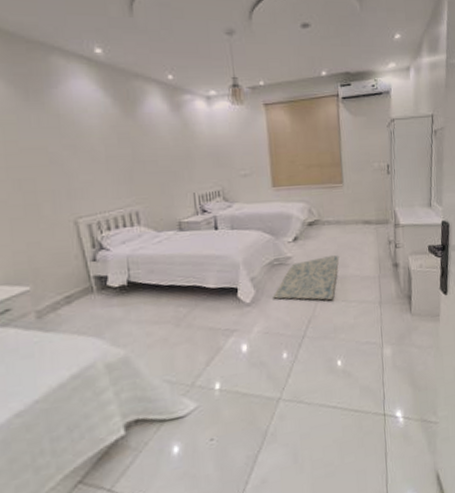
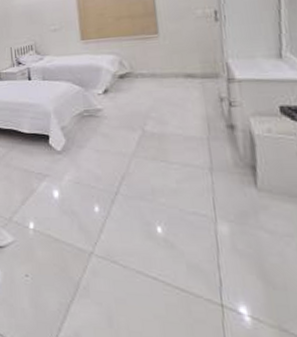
rug: present [273,255,340,300] -> none [83,110,157,158]

